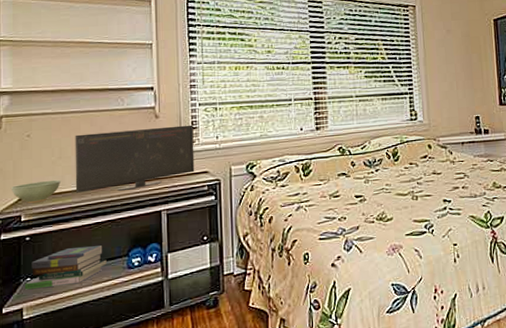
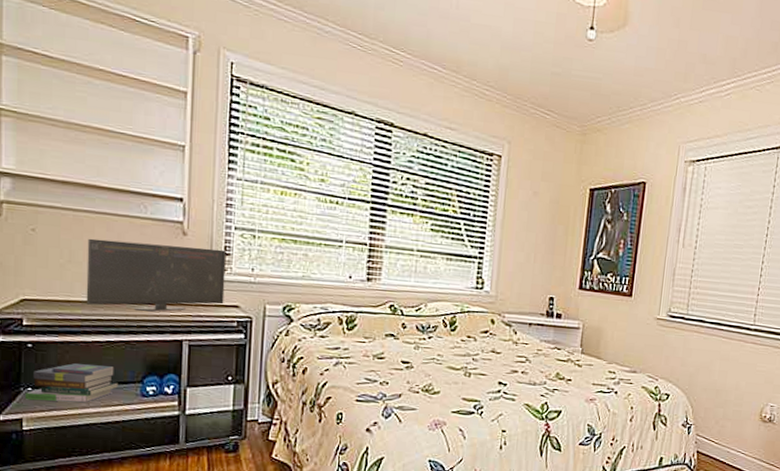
bowl: present [10,179,62,204] -> none [11,283,71,309]

